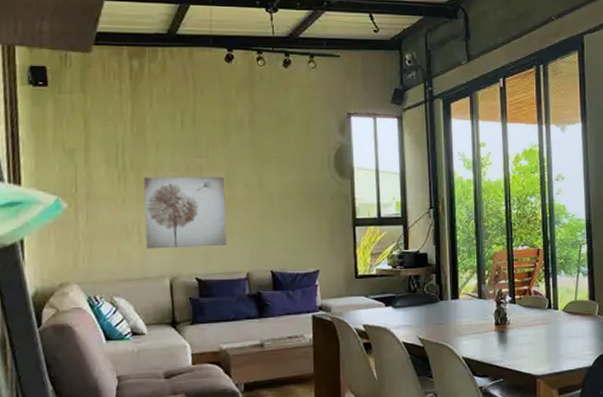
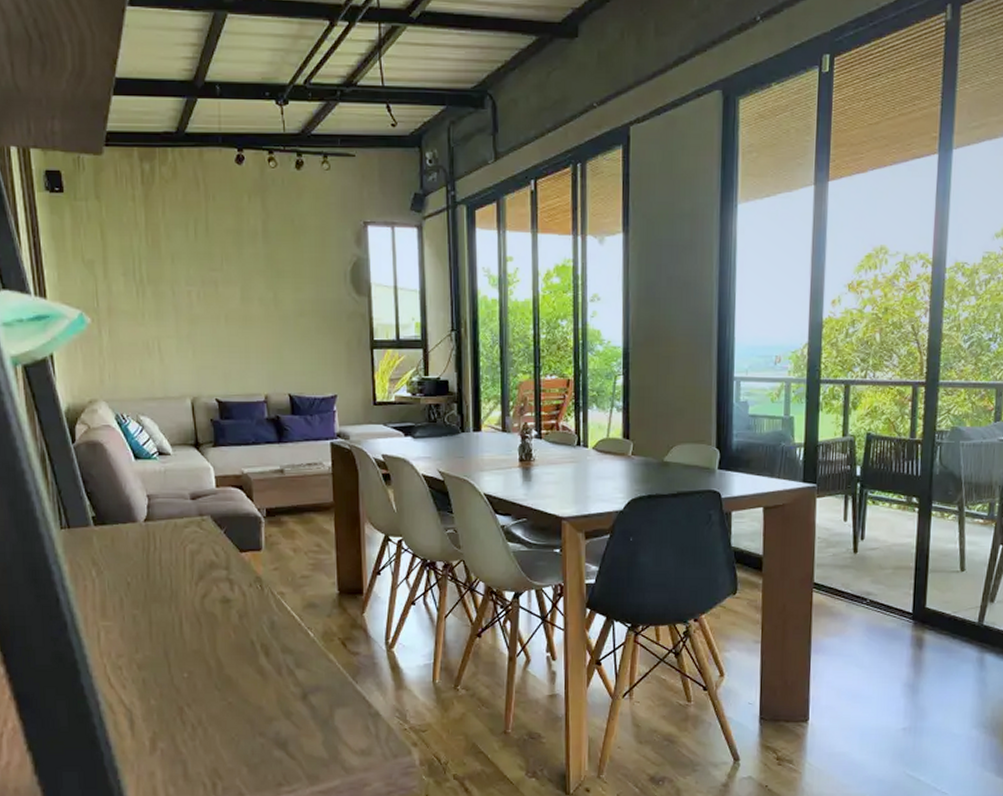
wall art: present [144,177,227,249] -> none [161,291,245,368]

